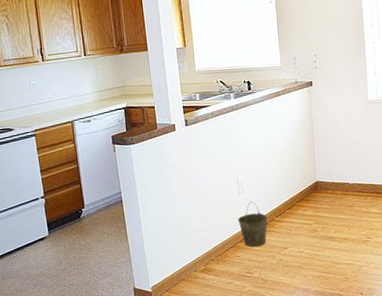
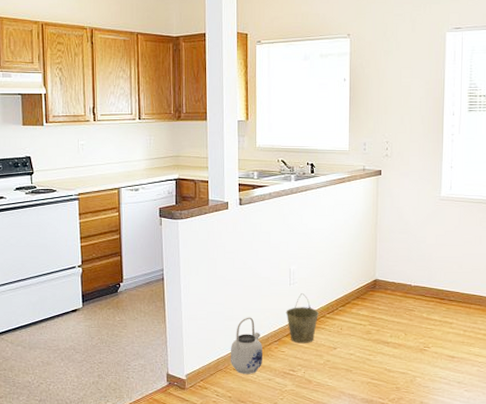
teapot: none [190,228,222,281] -> present [230,317,263,374]

